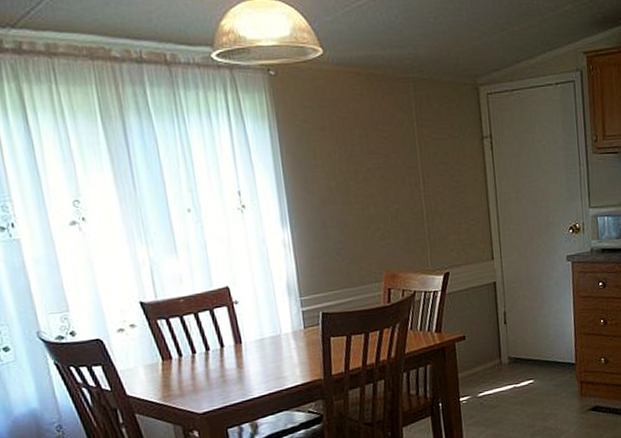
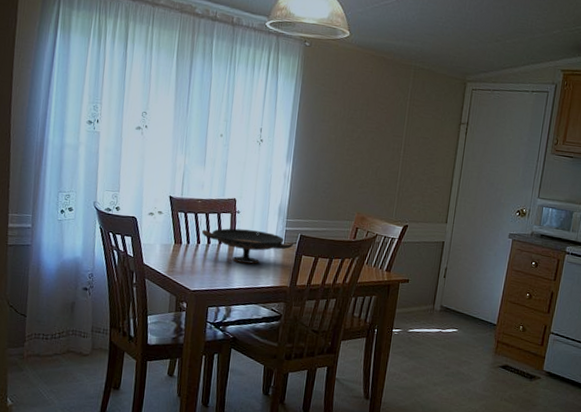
decorative bowl: none [194,319,317,365] -> present [201,228,294,264]

